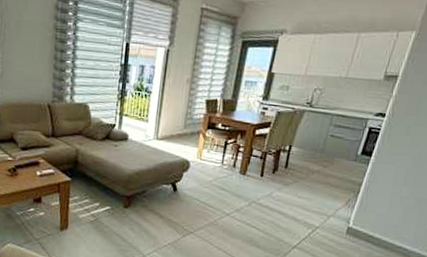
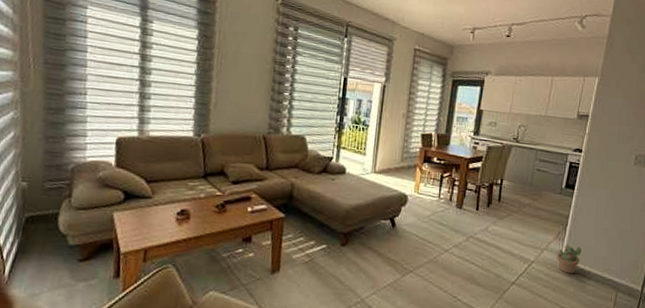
decorative plant: none [343,211,373,240] -> present [556,244,582,274]

